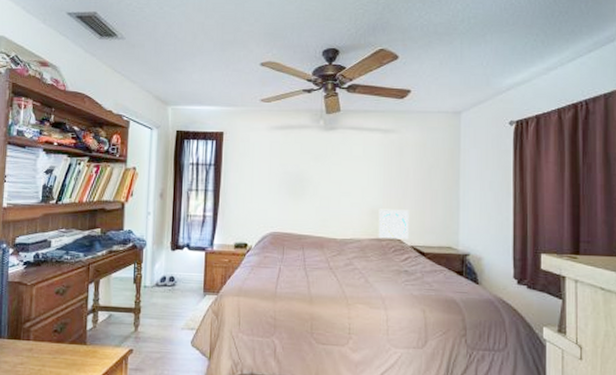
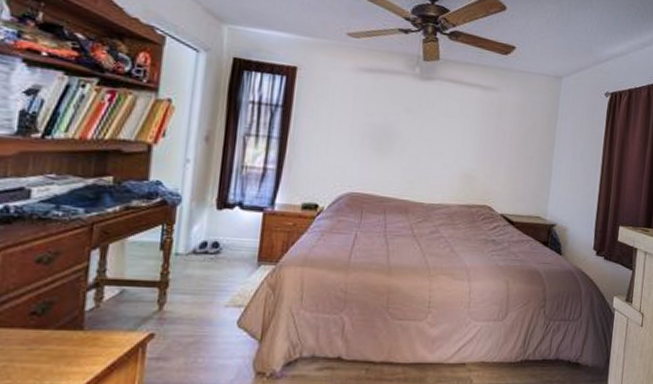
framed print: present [378,209,409,240] -> none [468,172,502,208]

